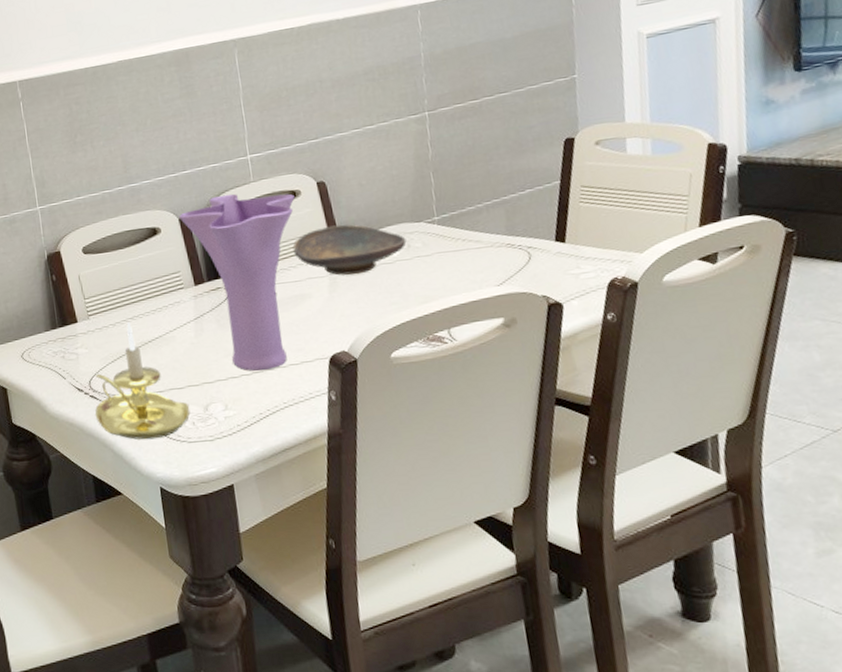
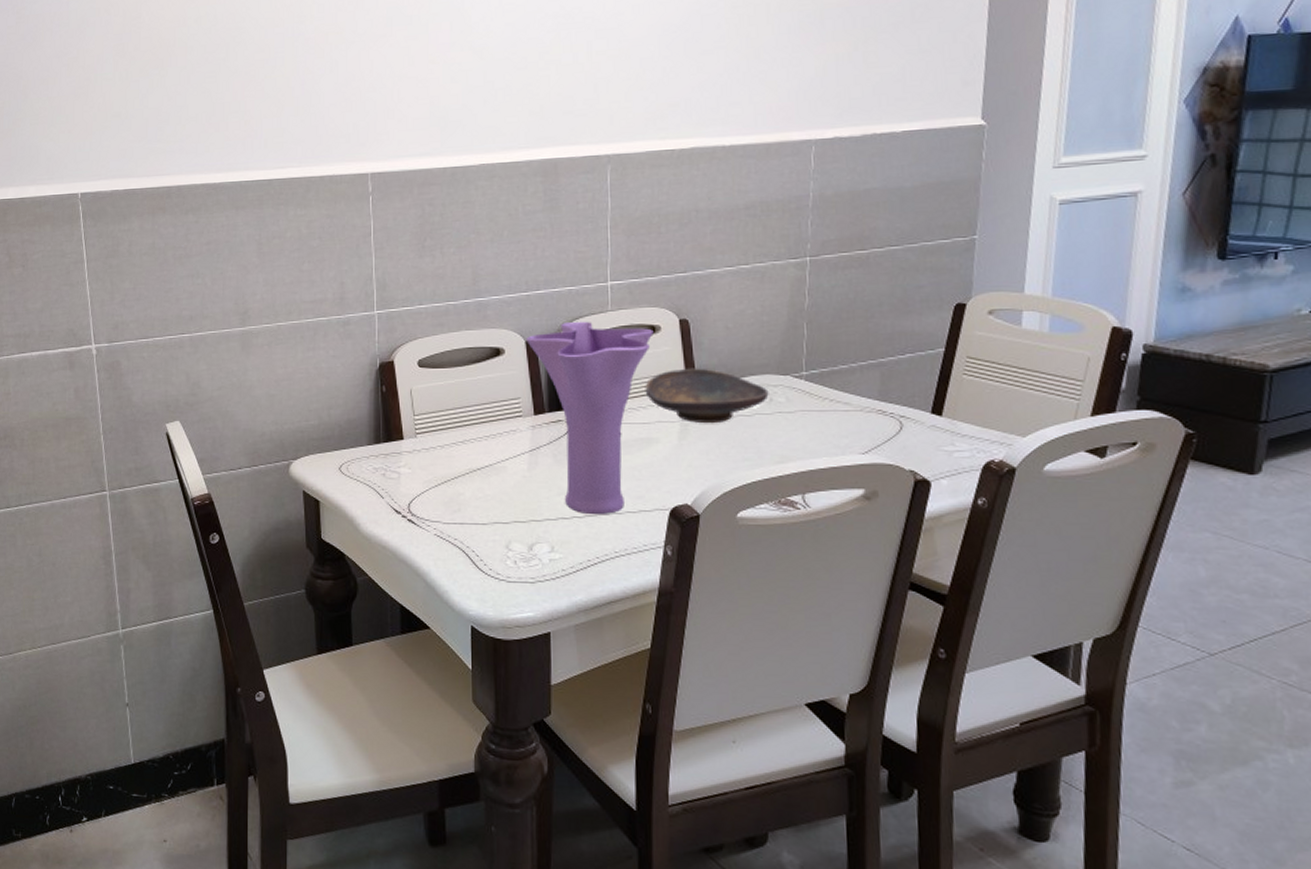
candle holder: present [95,322,191,440] -> none [410,446,513,574]

